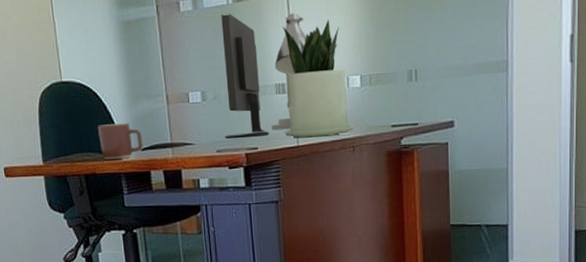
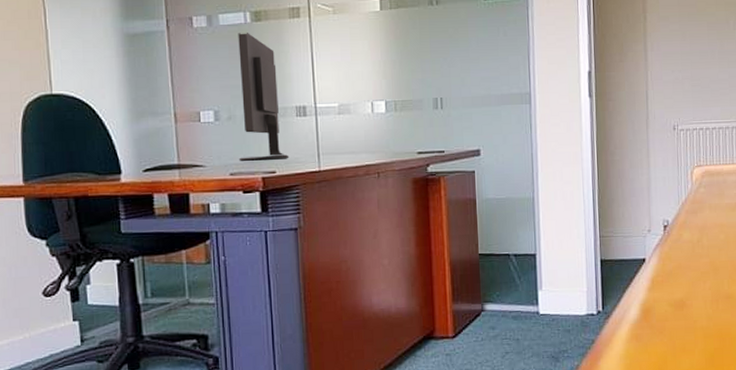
mug: present [98,123,143,160] -> none [93,141,145,182]
desk lamp: present [271,13,307,131] -> none [290,36,329,154]
planter: present [282,20,355,138] -> none [304,45,380,163]

